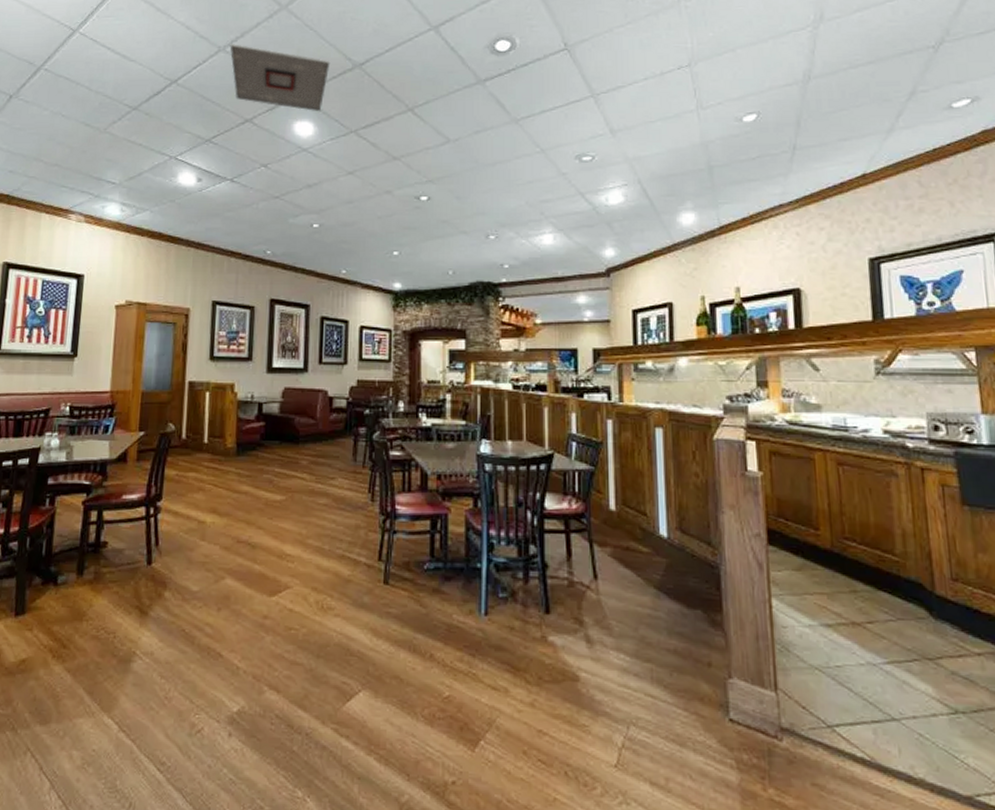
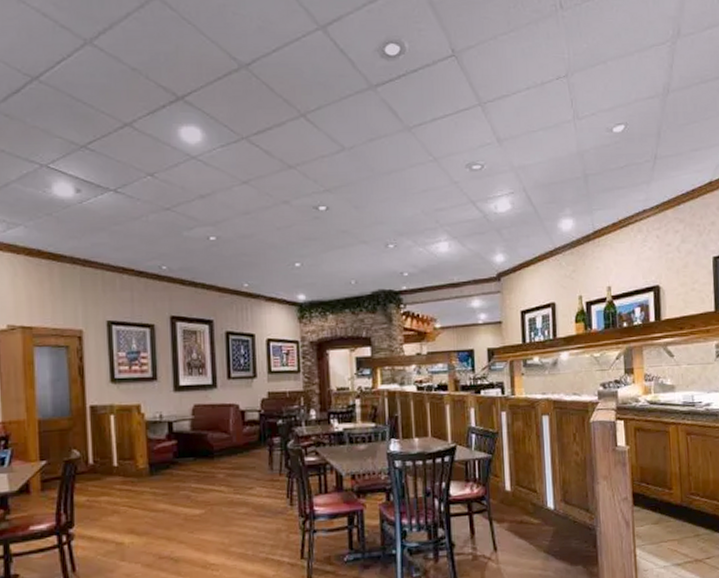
ceiling vent: present [229,43,331,112] -> none [97,35,214,117]

